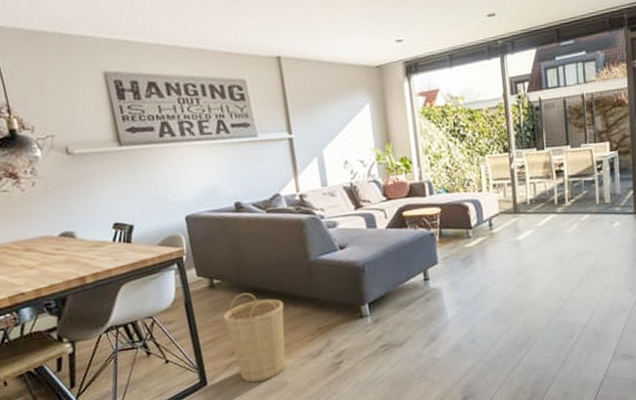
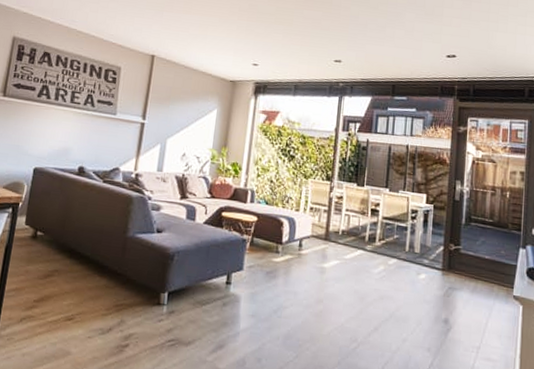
basket: present [222,292,286,382] -> none [30,251,92,344]

